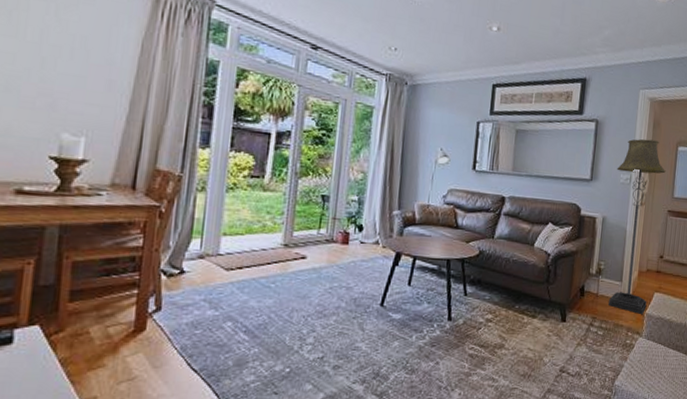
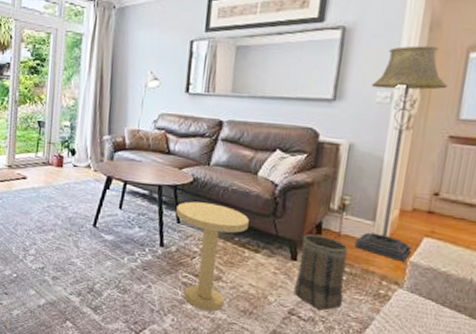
side table: none [463,273,527,380] -> present [176,201,249,312]
basket: none [564,297,604,364] -> present [294,234,348,310]

